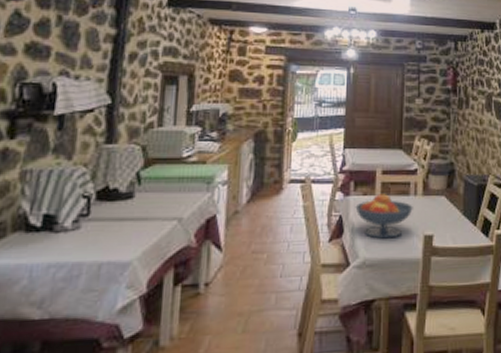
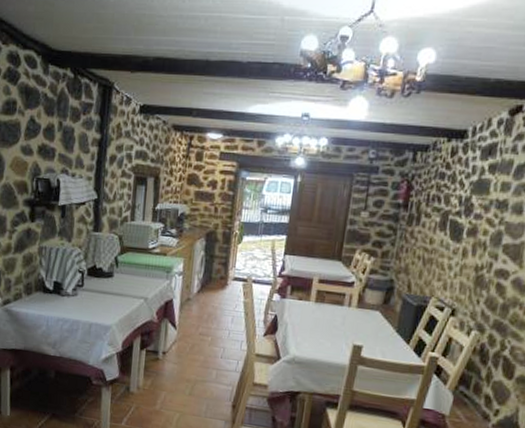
fruit bowl: present [355,194,413,239] -> none [290,300,346,343]

